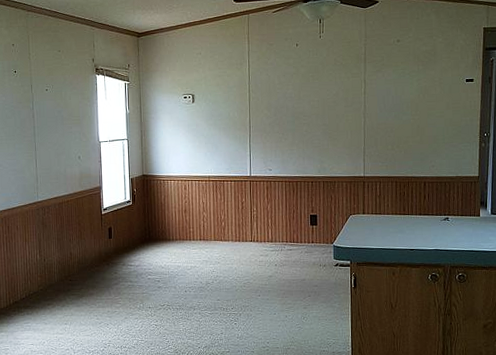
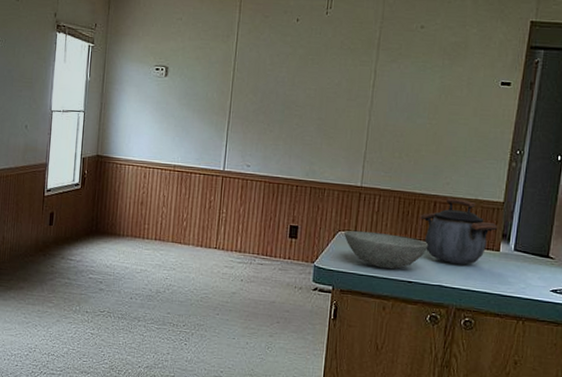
bowl: none [355,212,423,241] -> present [344,230,429,270]
kettle: none [414,177,477,230] -> present [420,198,498,264]

